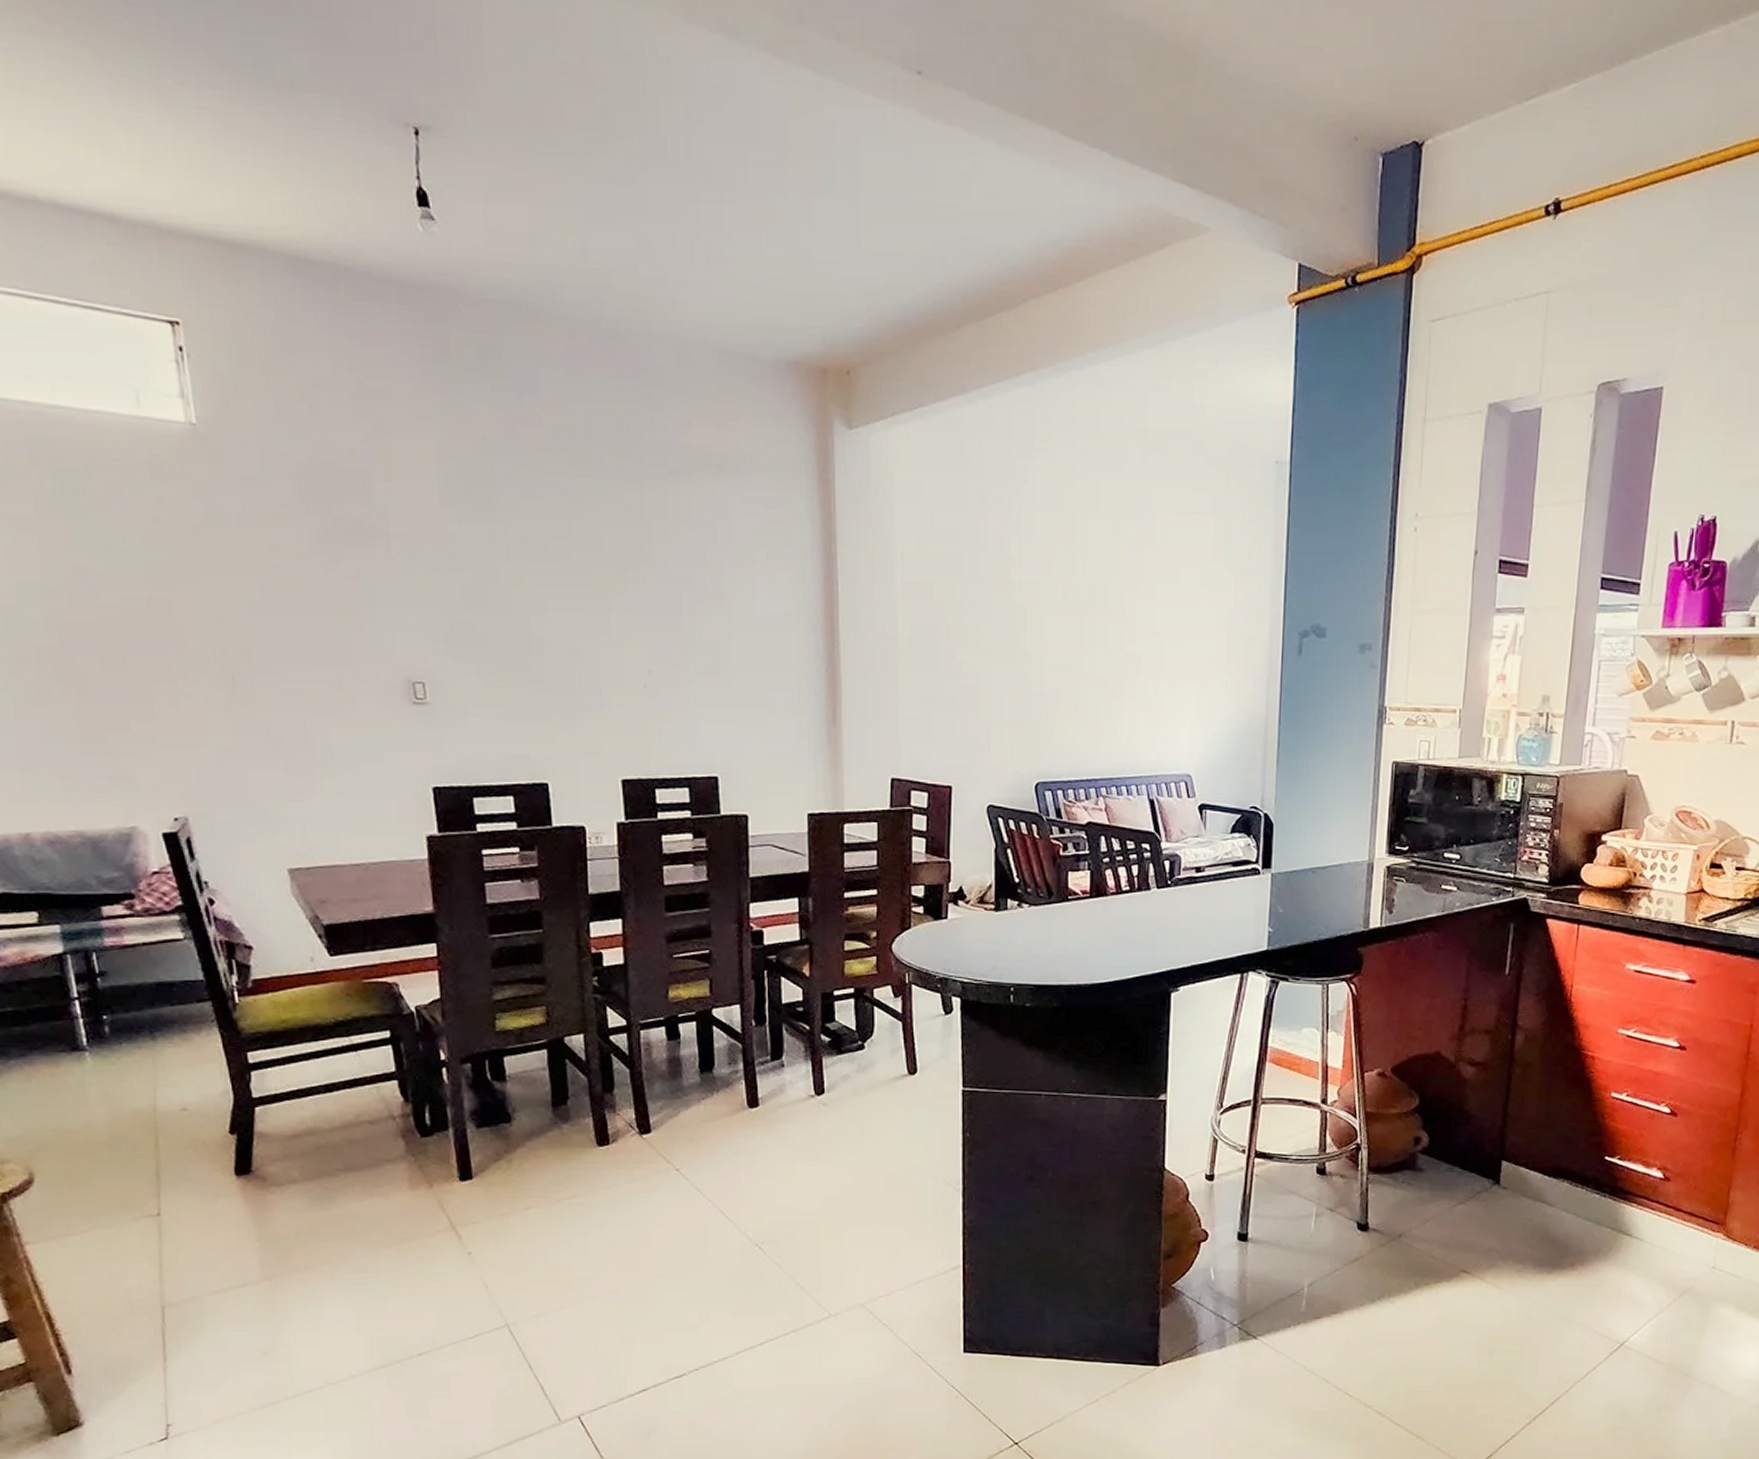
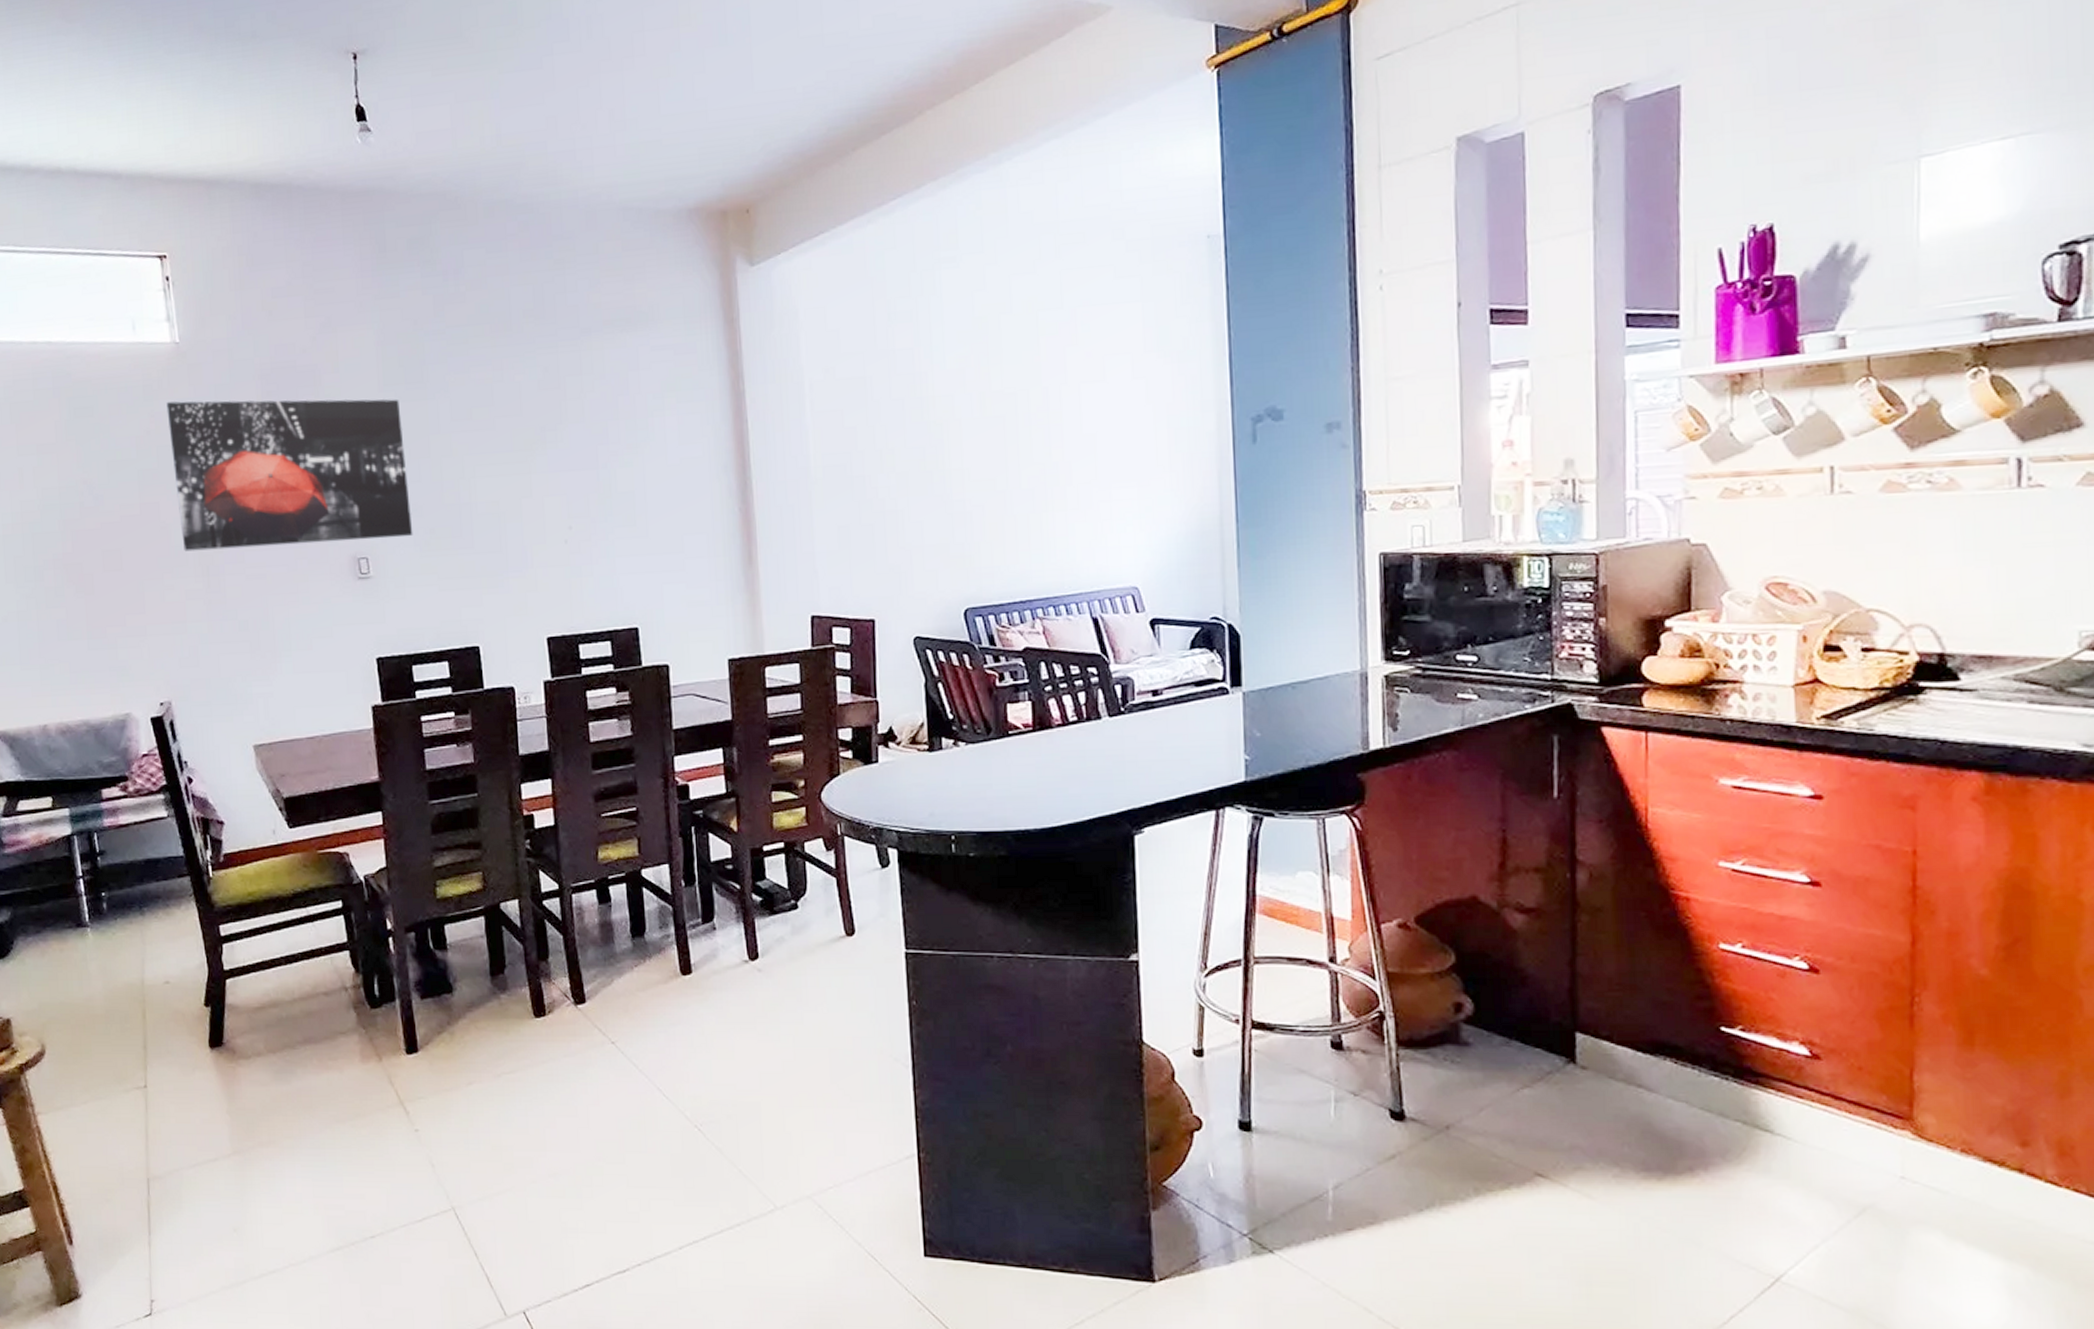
wall art: none [180,489,477,665] -> present [166,399,413,552]

